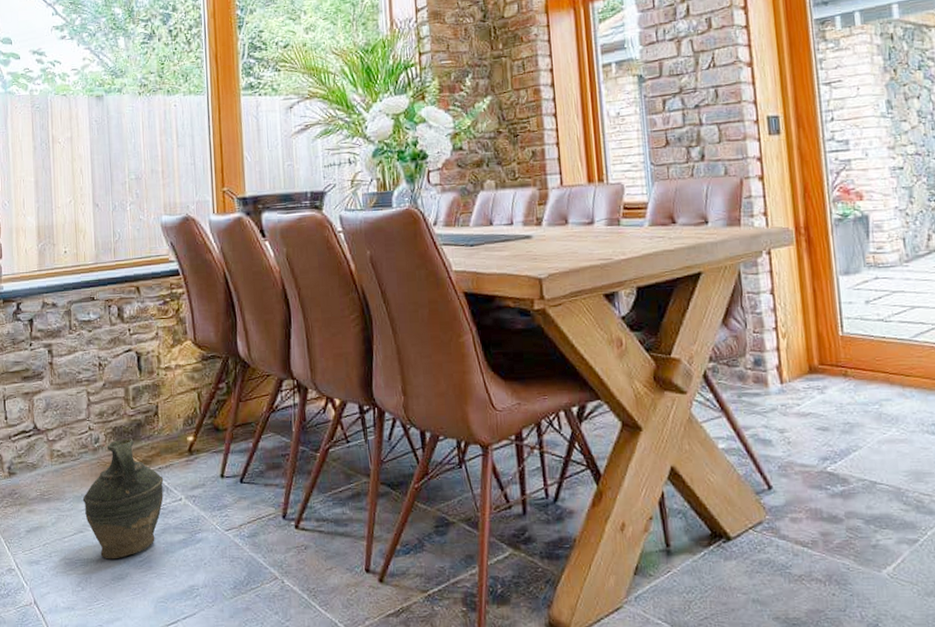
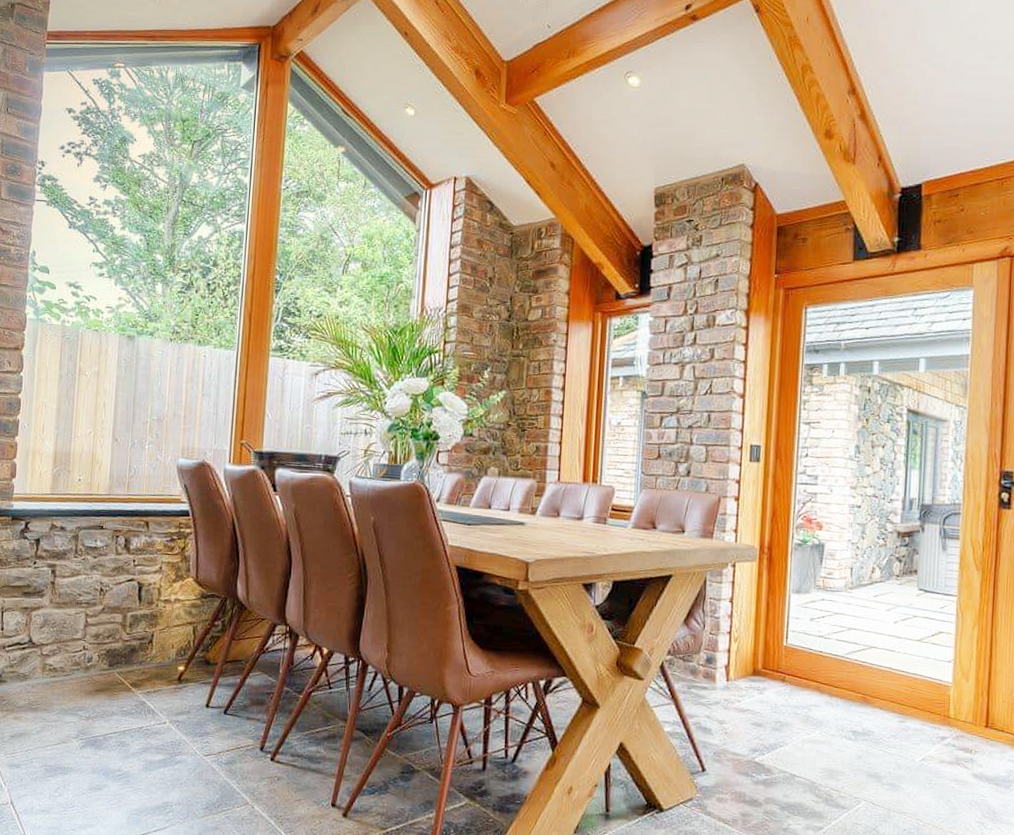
ceramic jug: present [82,438,164,559] -> none [69,661,151,771]

